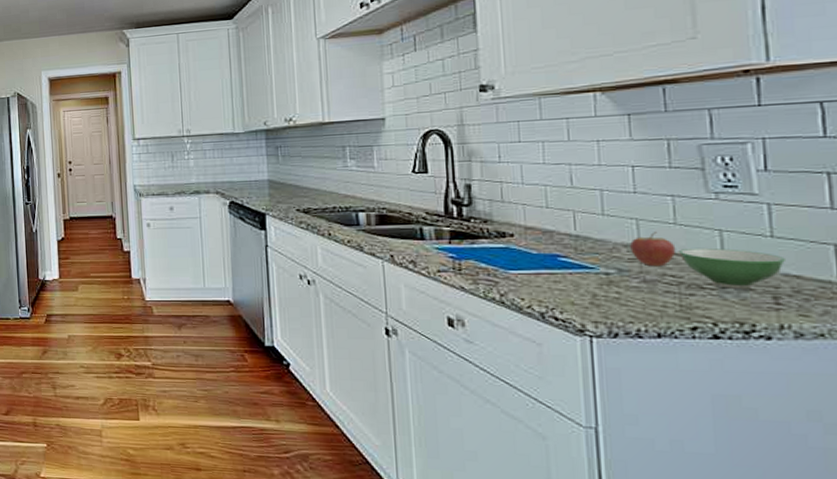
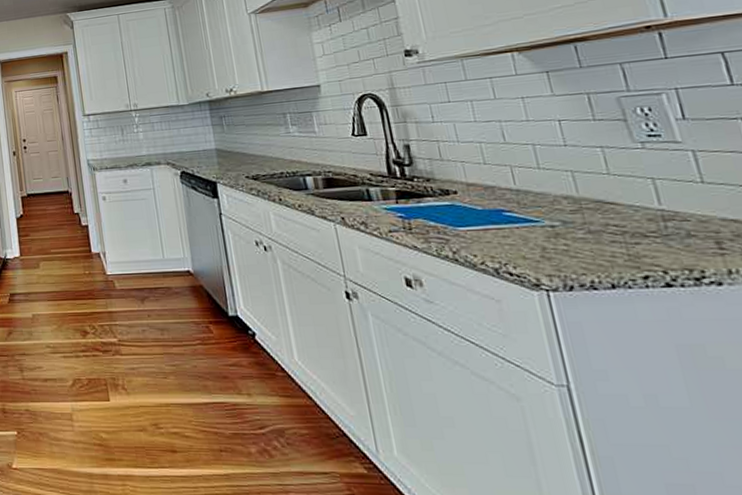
fruit: present [630,232,676,267] -> none [569,183,615,217]
bowl: present [678,248,785,290] -> none [616,196,720,237]

